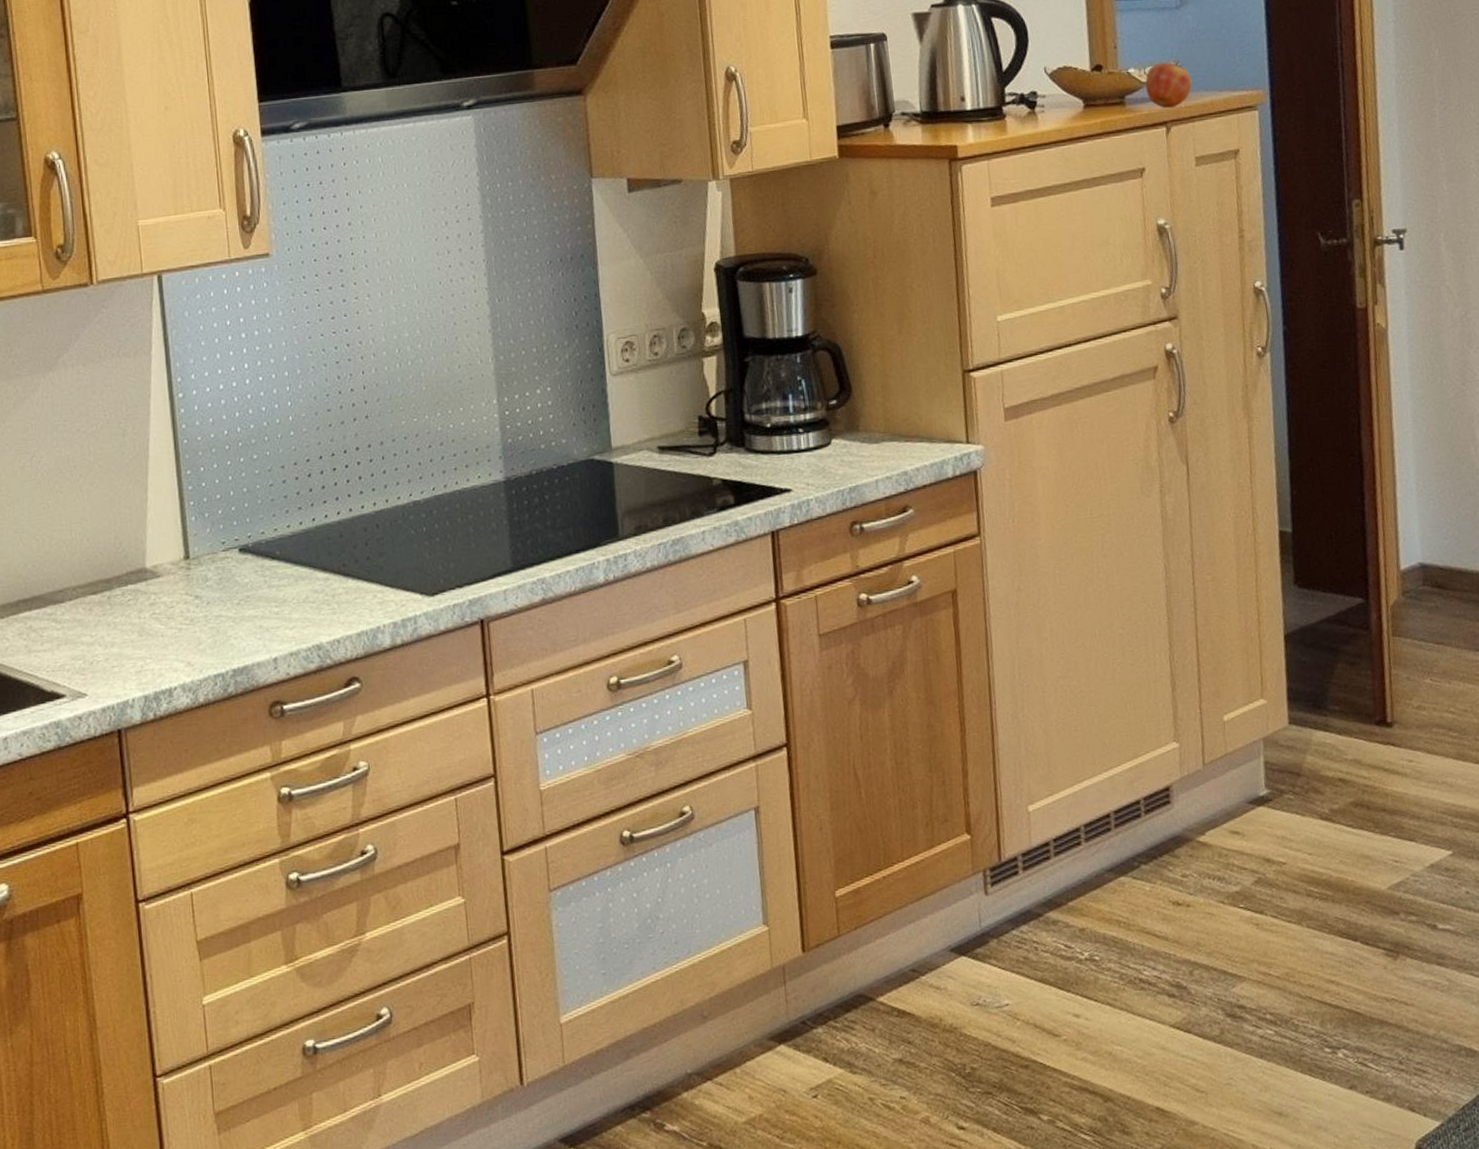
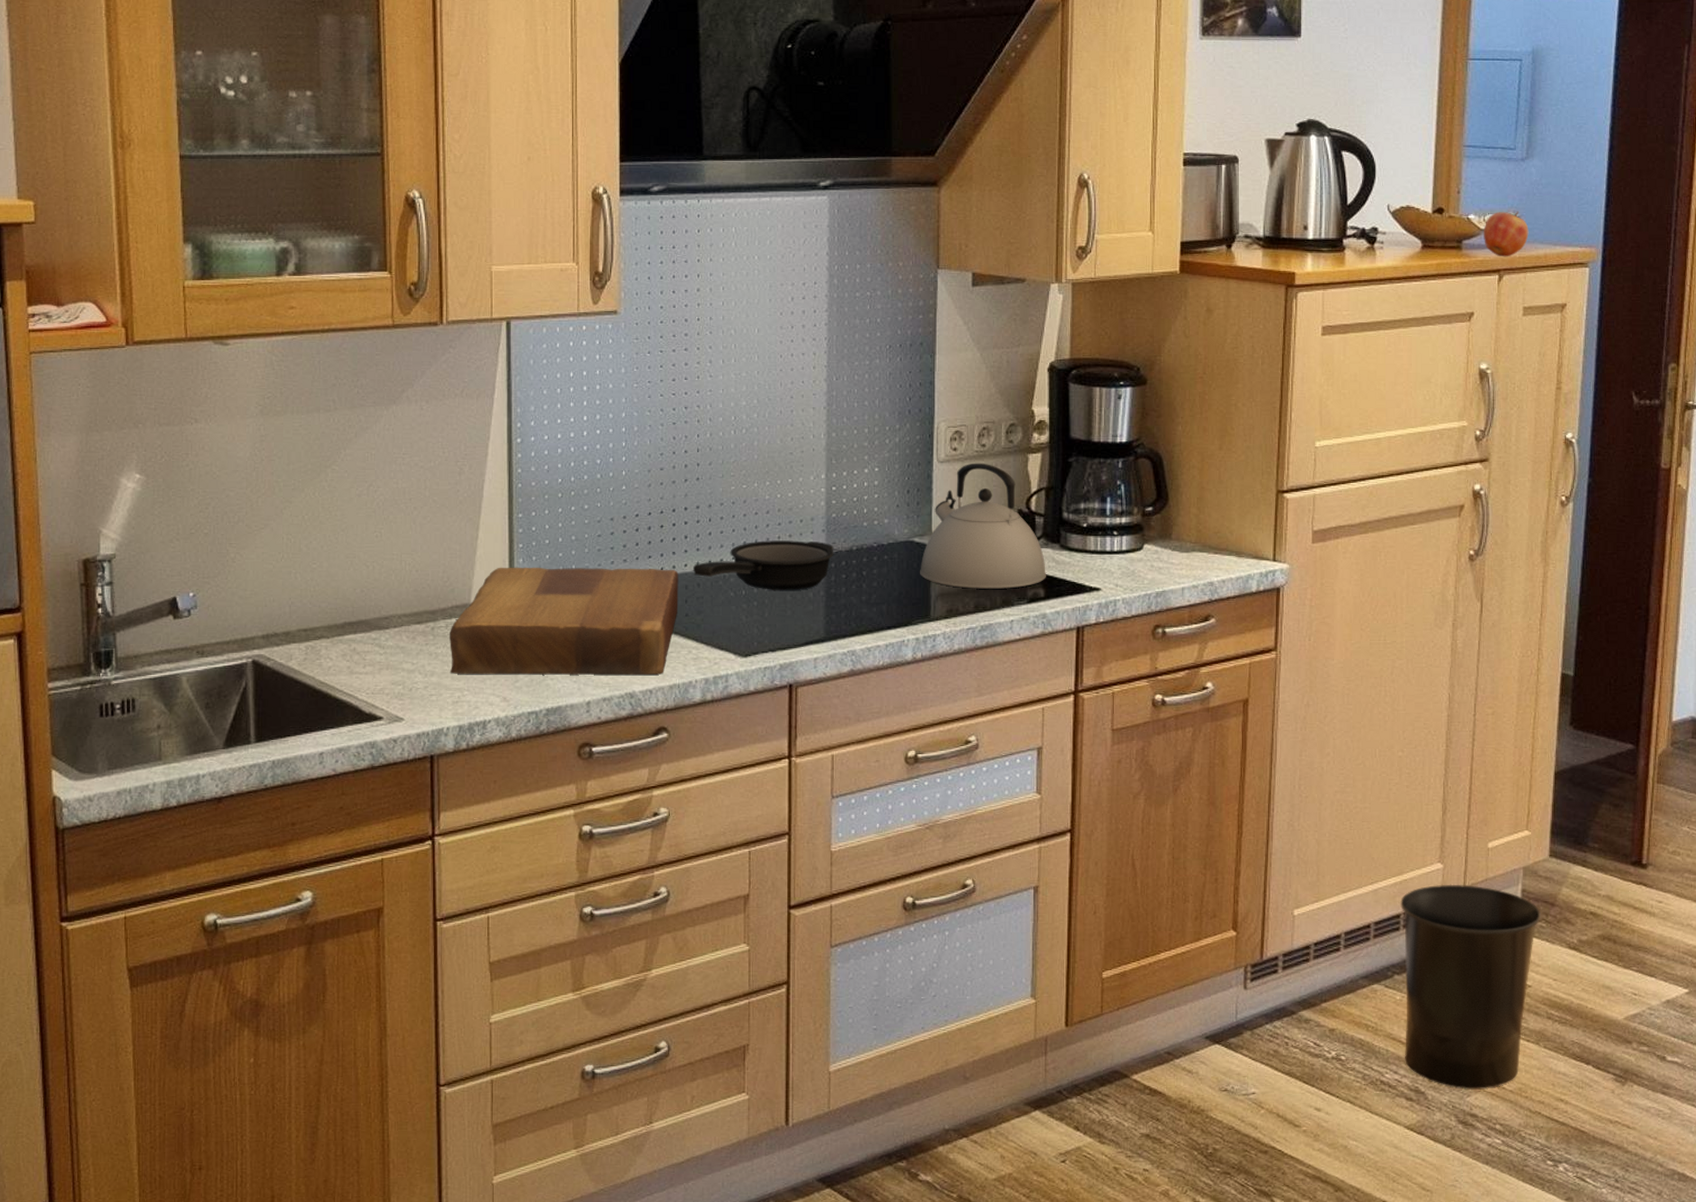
cutting board: none [127,513,359,643] -> present [449,567,679,676]
frying pan: none [369,469,514,525] -> present [692,540,834,590]
kettle: none [603,371,734,503] -> present [920,463,1046,589]
waste bin: none [1138,762,1288,978] -> present [1400,885,1541,1089]

